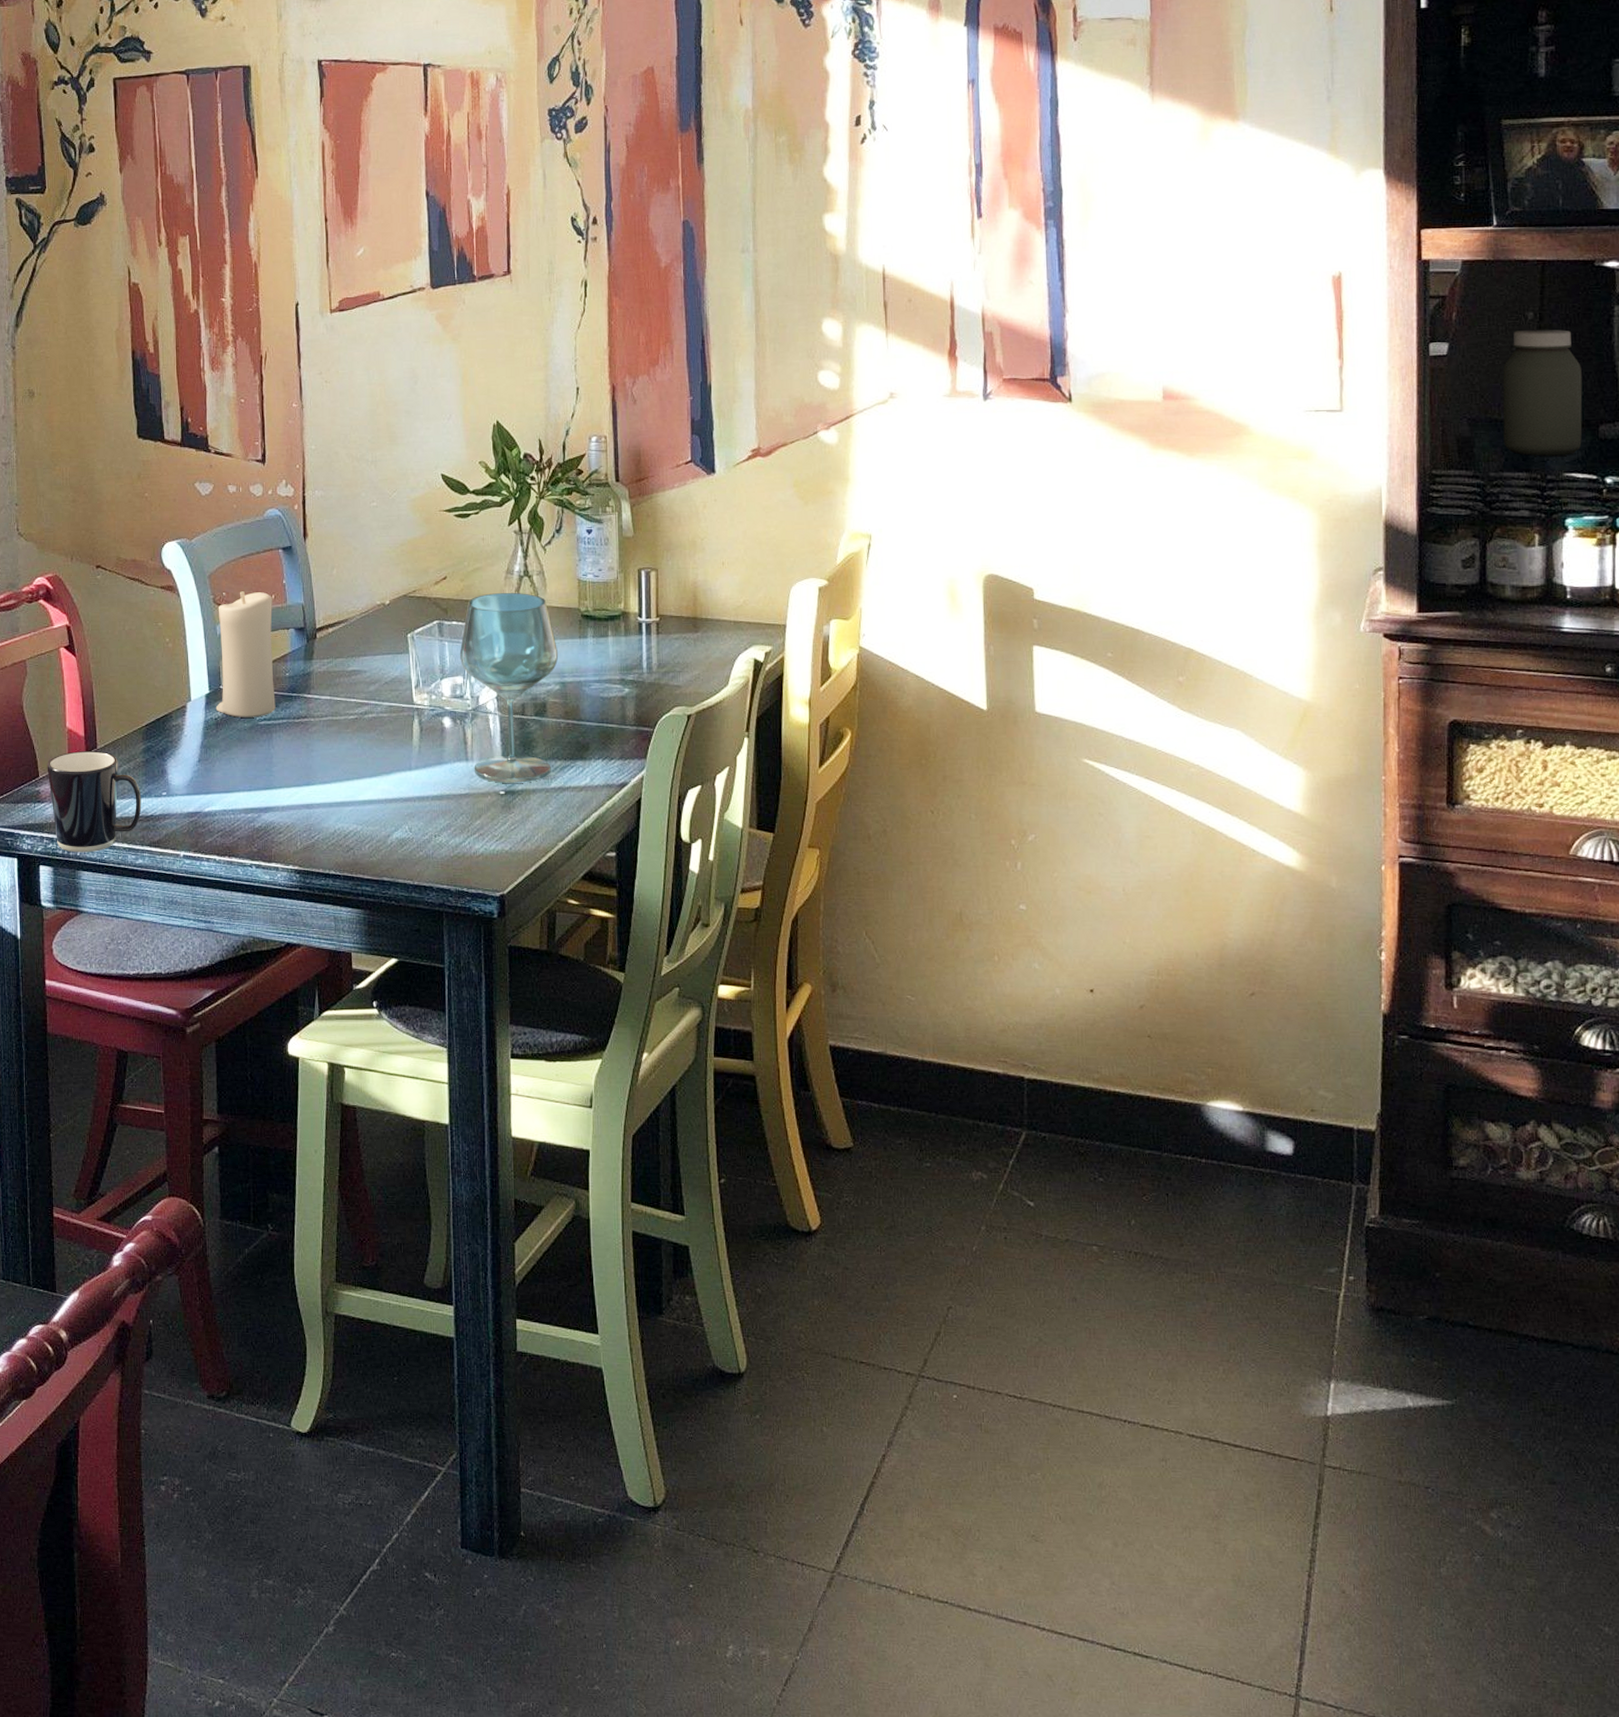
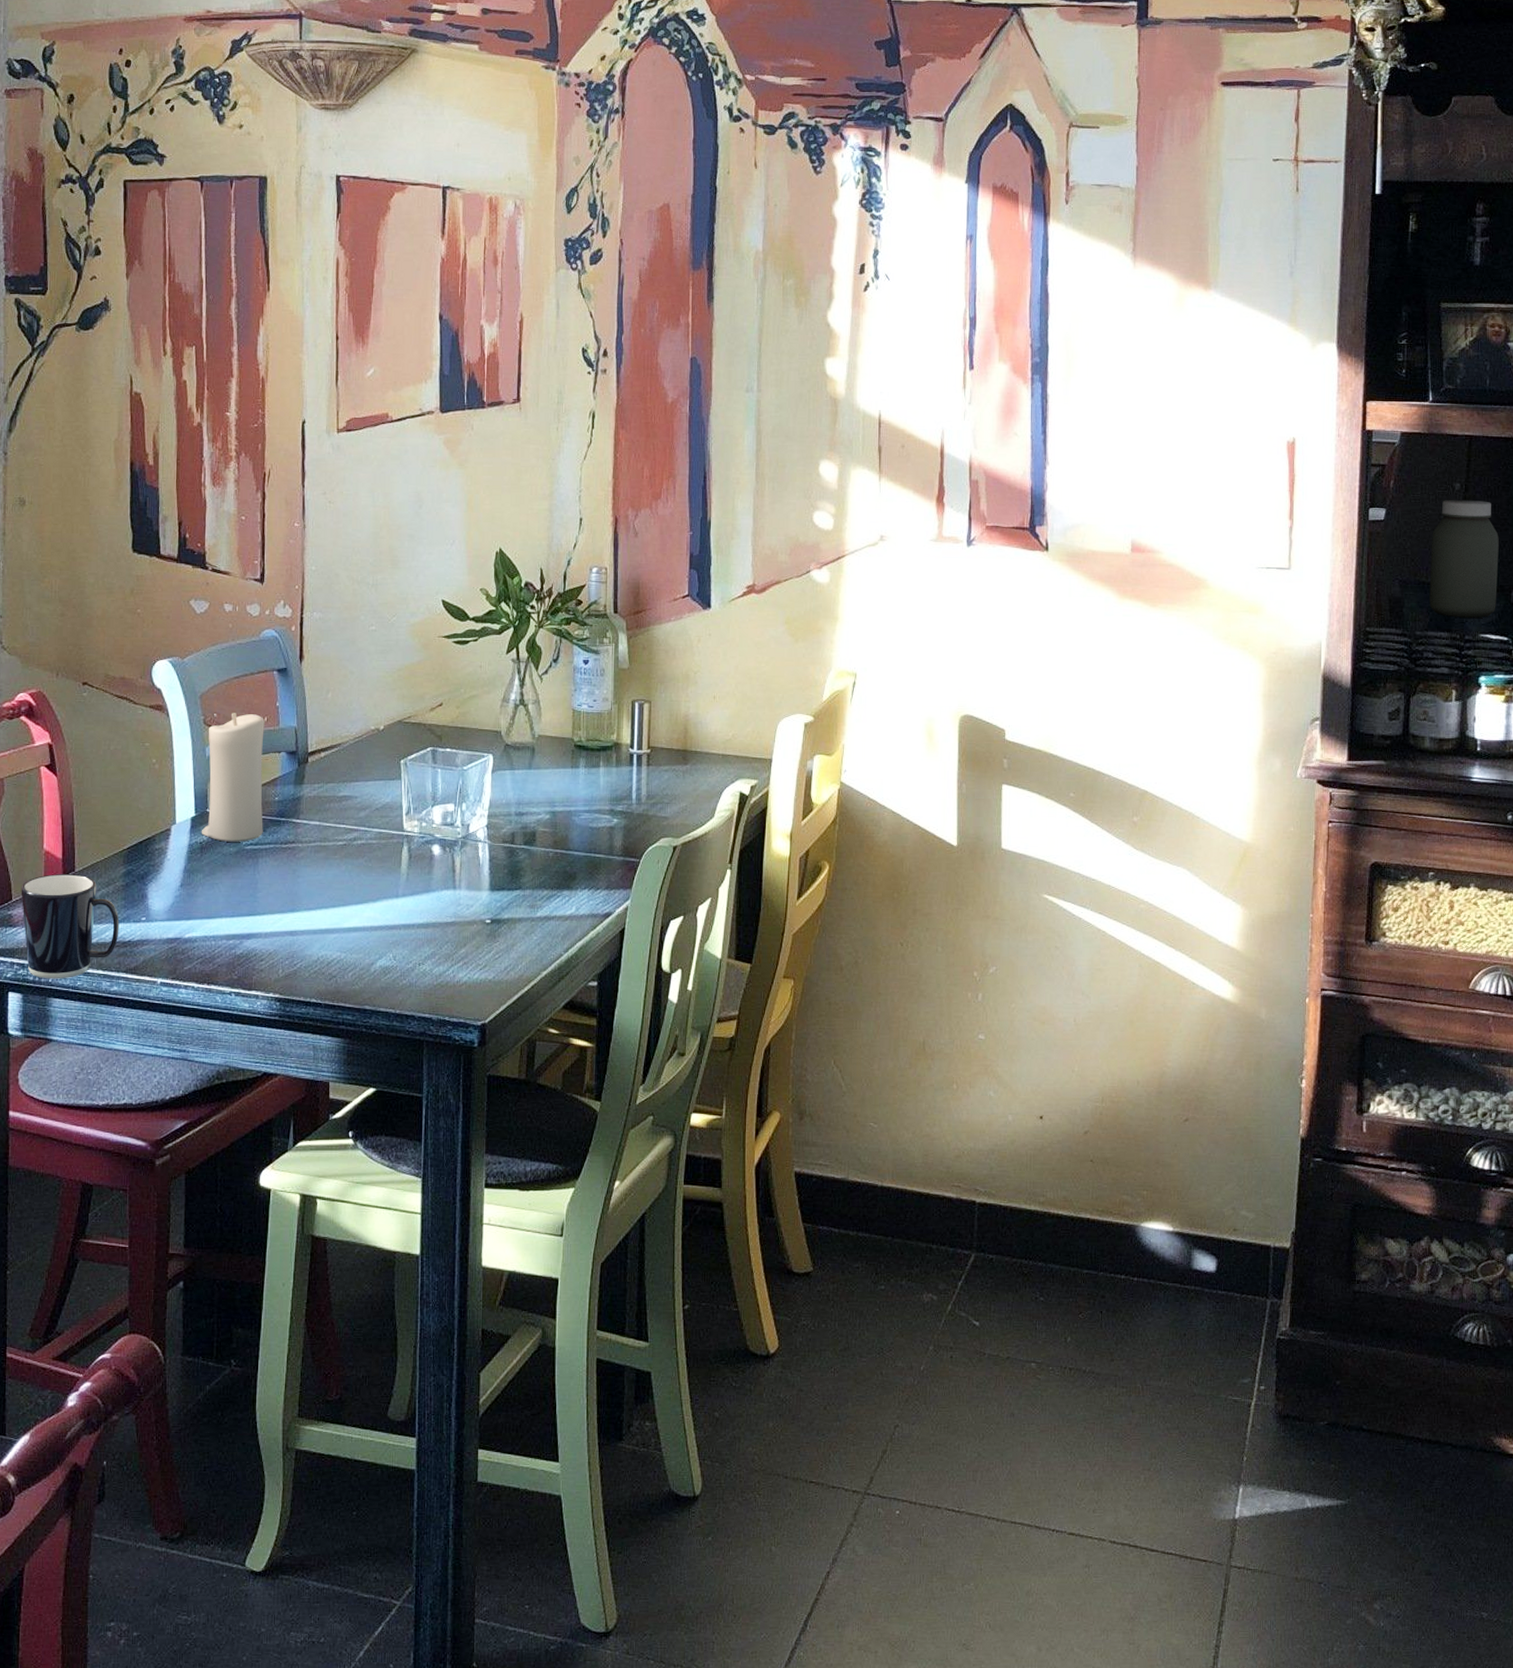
wine glass: present [459,592,559,783] -> none [451,720,550,912]

